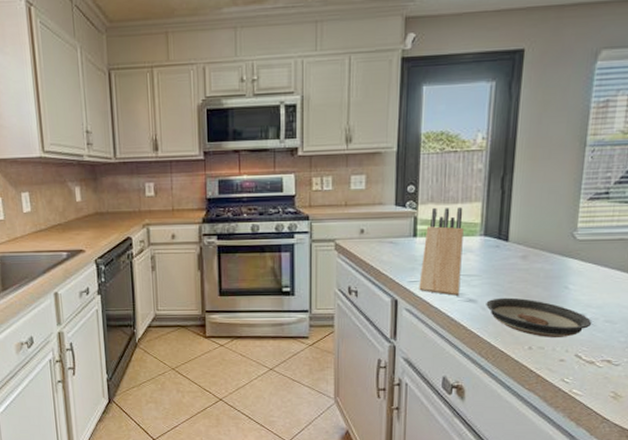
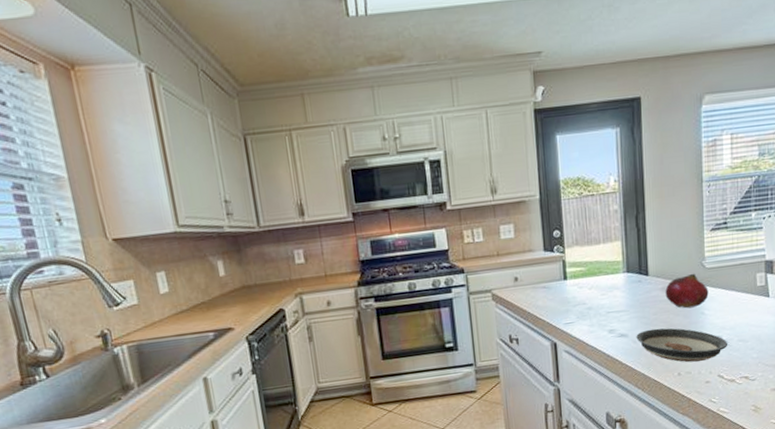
knife block: present [419,207,464,296] -> none [574,247,612,333]
fruit: none [525,243,577,281] -> present [665,273,709,309]

